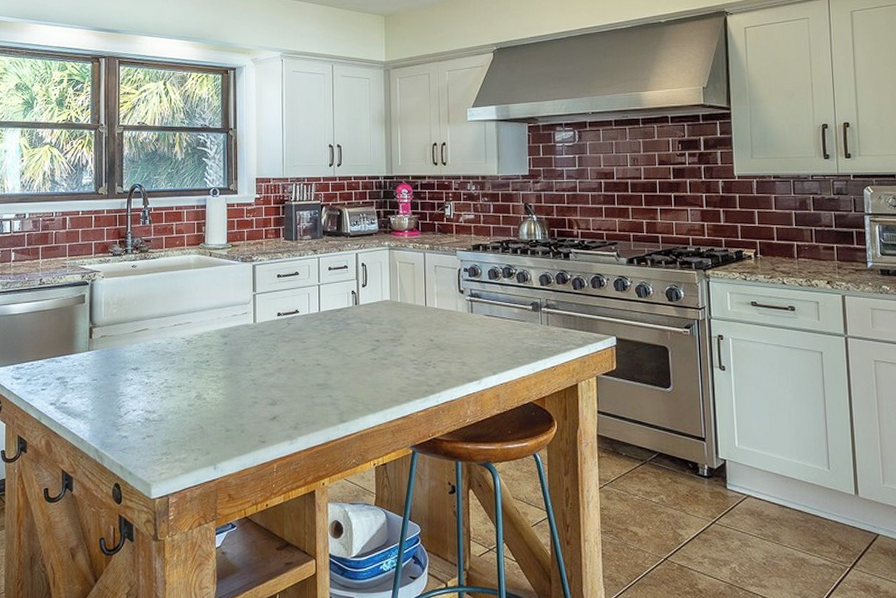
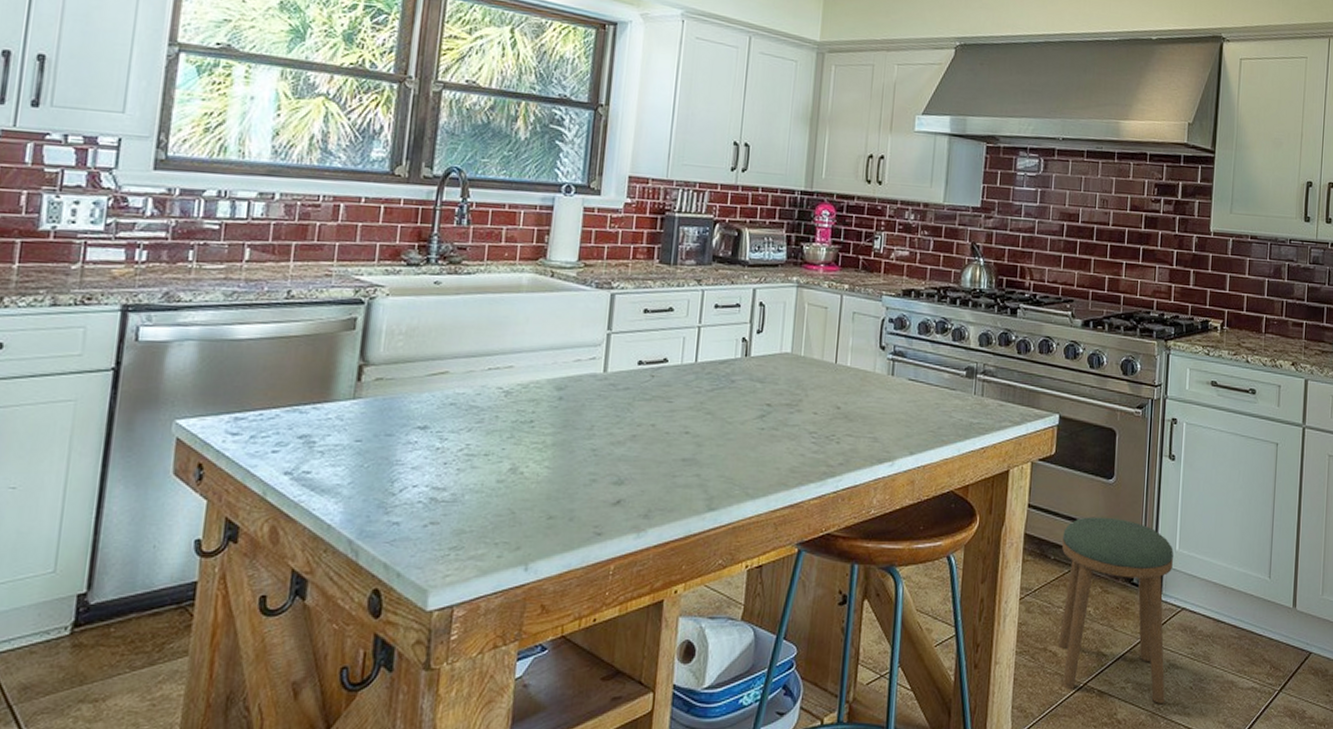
stool: none [631,420,740,576] -> present [1058,517,1174,704]

